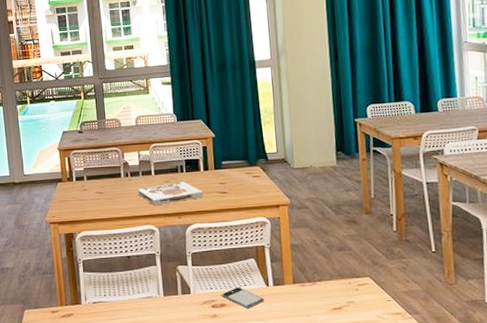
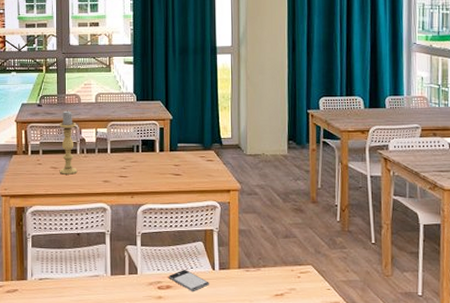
candle holder: none [101,135,123,199] -> present [59,110,78,175]
board game: present [137,182,204,206] -> none [92,161,157,184]

